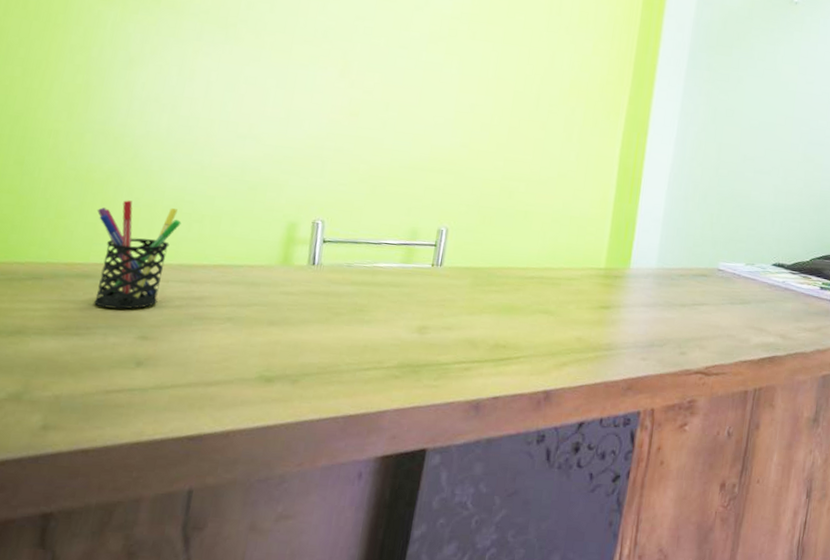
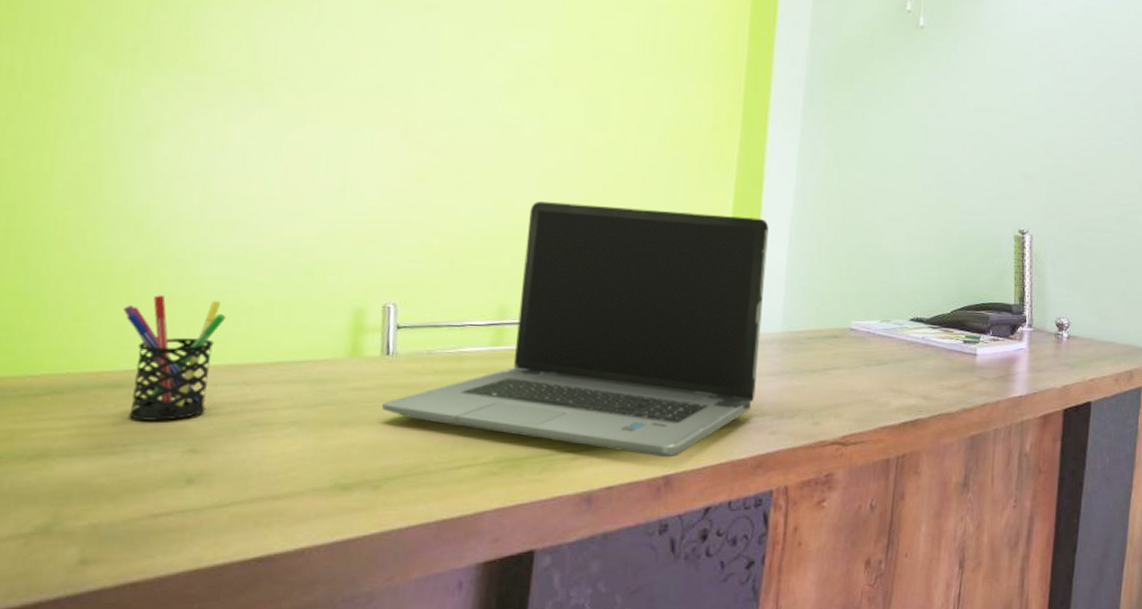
laptop computer: none [305,138,651,375] -> present [382,201,769,458]

